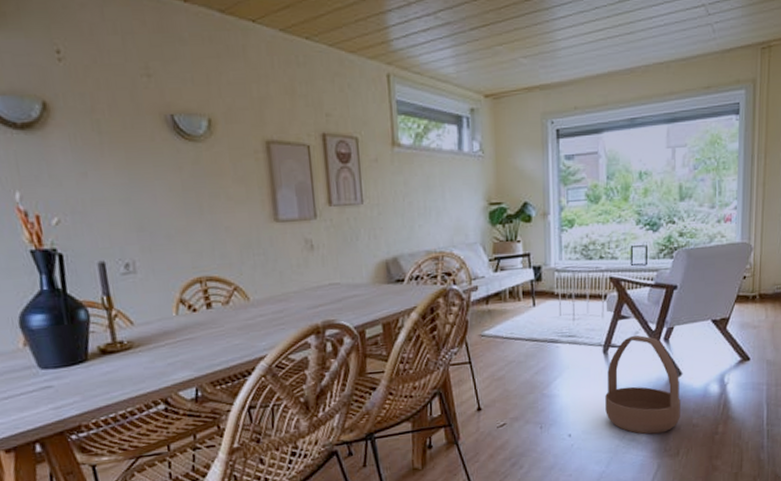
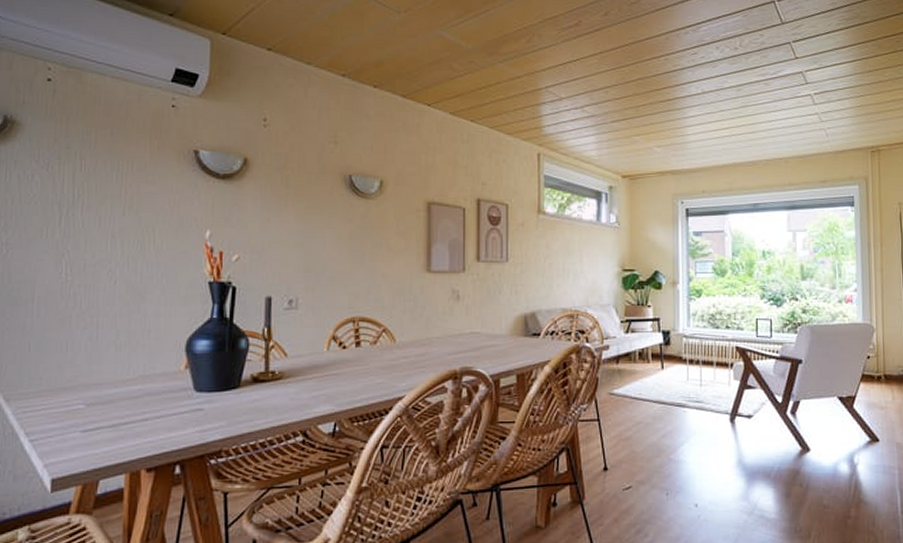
basket: present [605,335,680,435] -> none [732,407,810,512]

